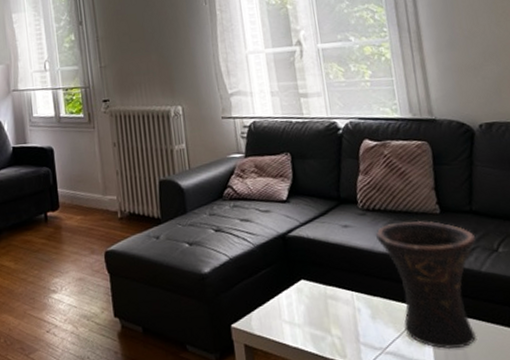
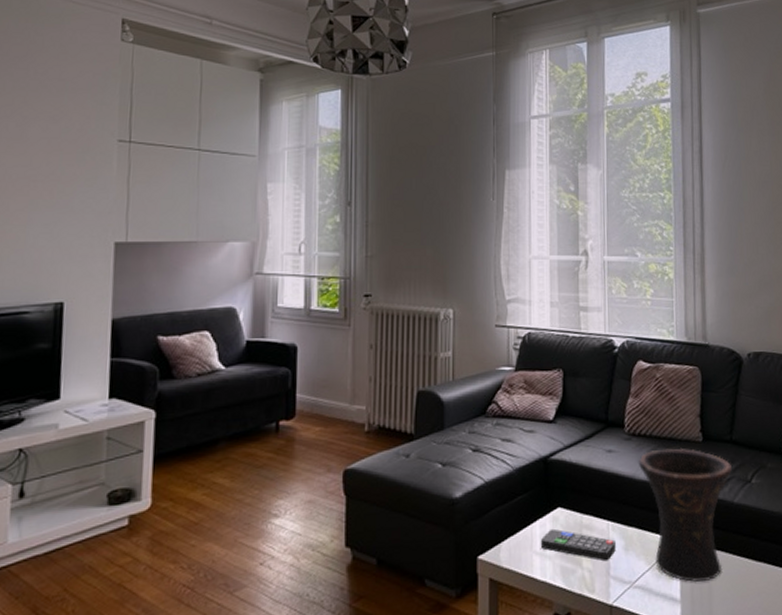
remote control: none [287,299,363,329] -> present [540,528,616,562]

